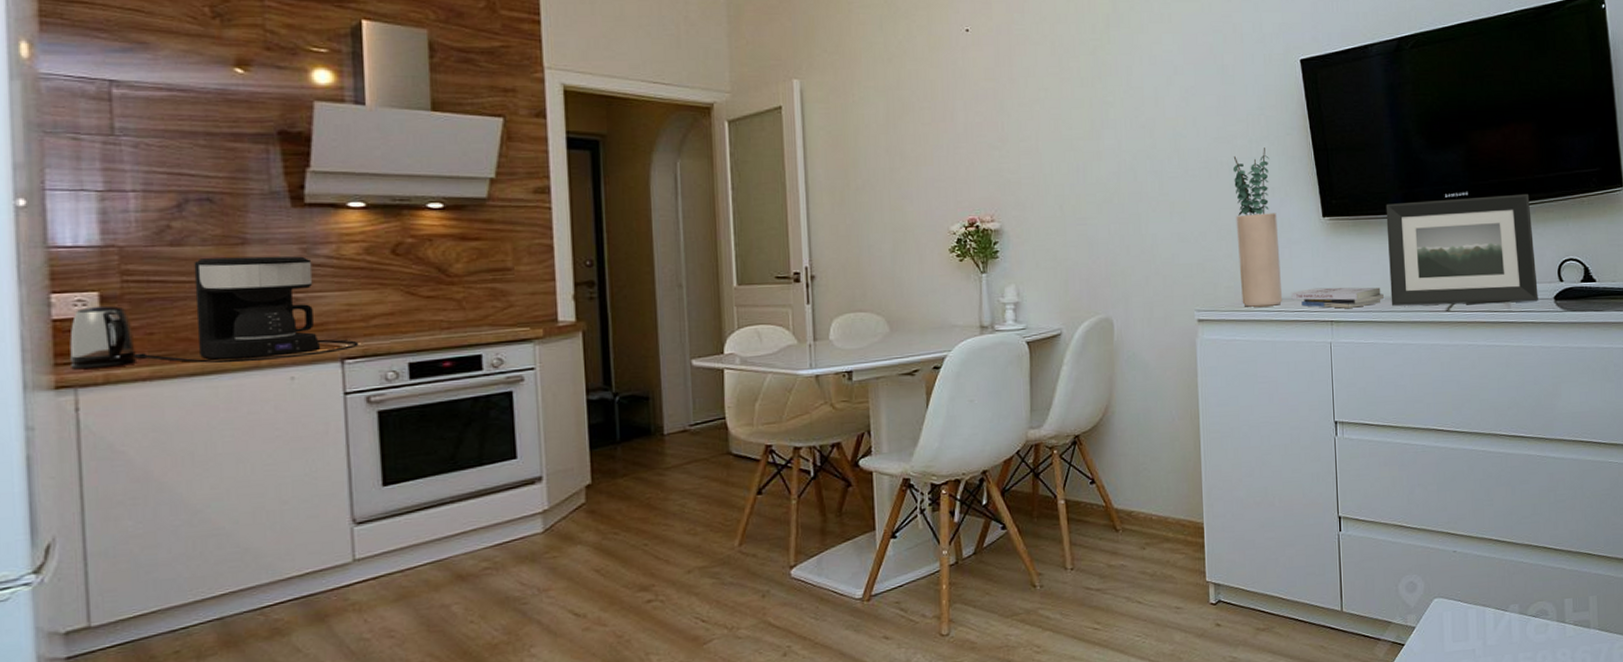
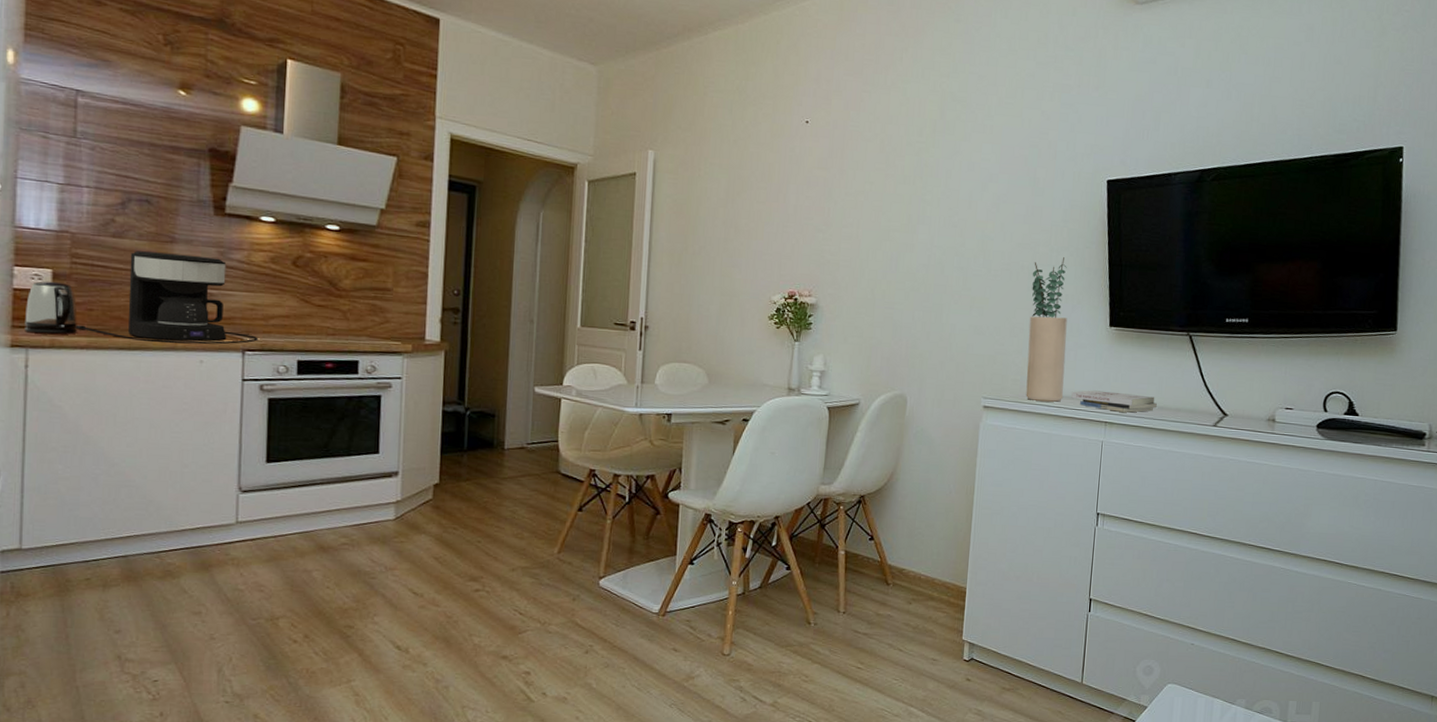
picture frame: present [1386,193,1538,307] -> none [1163,321,1306,427]

